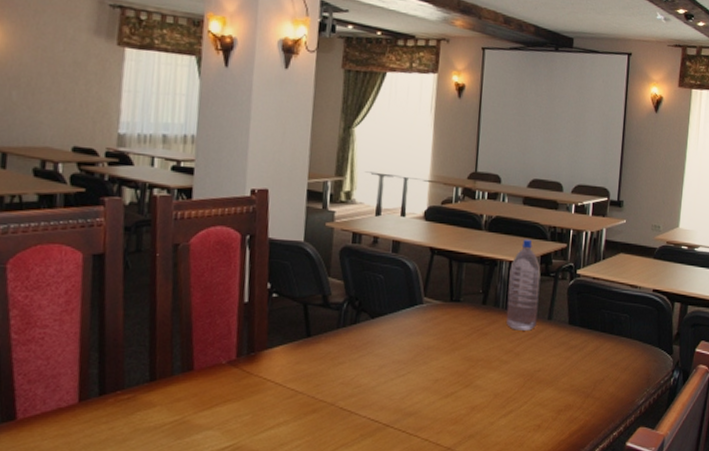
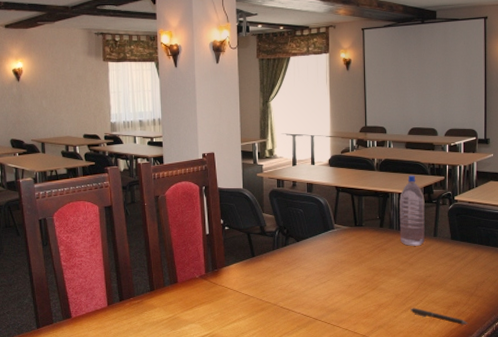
pen: none [511,411,582,435] -> present [410,308,469,325]

